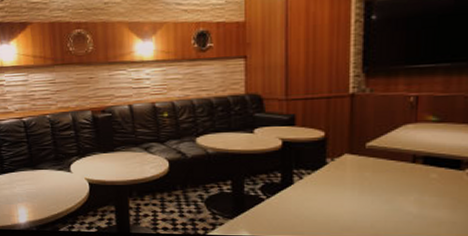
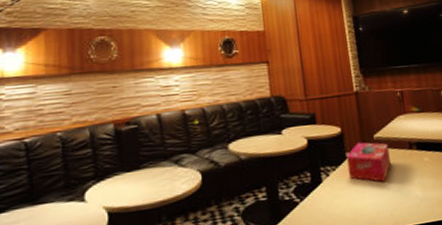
tissue box: none [326,149,383,192] -> present [346,142,391,182]

